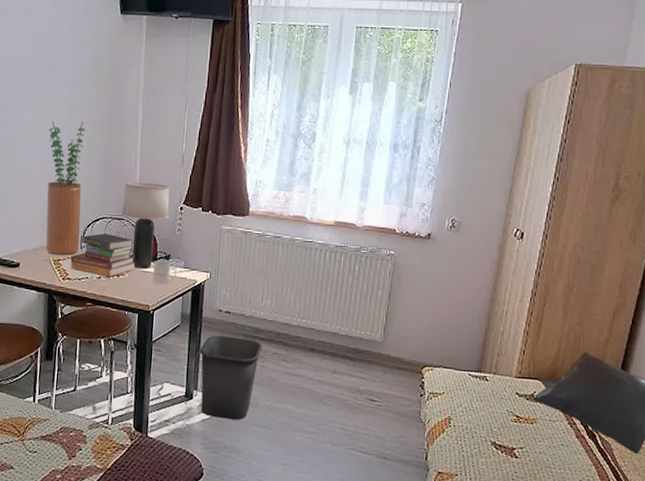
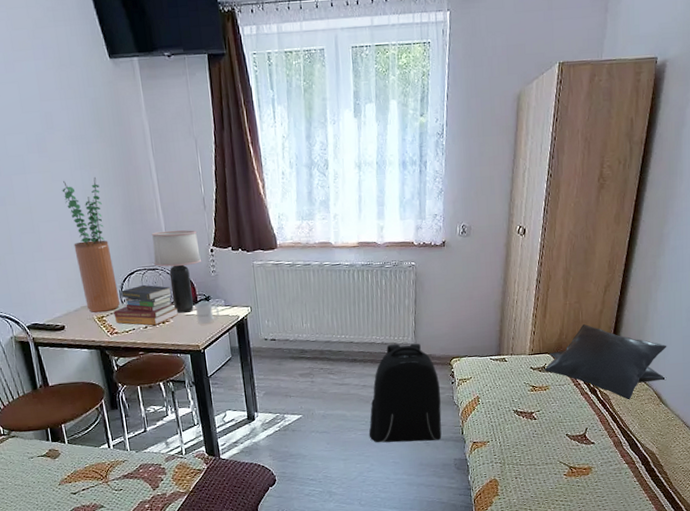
waste bin: present [199,334,263,420] -> none [253,360,310,432]
backpack: none [316,338,406,461] -> present [369,343,442,443]

